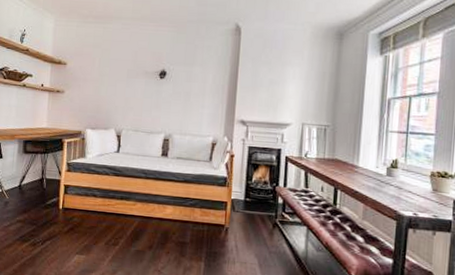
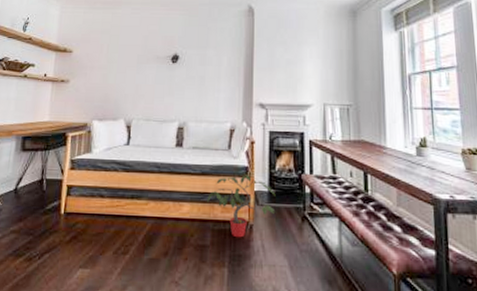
potted plant: none [188,183,251,238] -> present [207,173,276,238]

